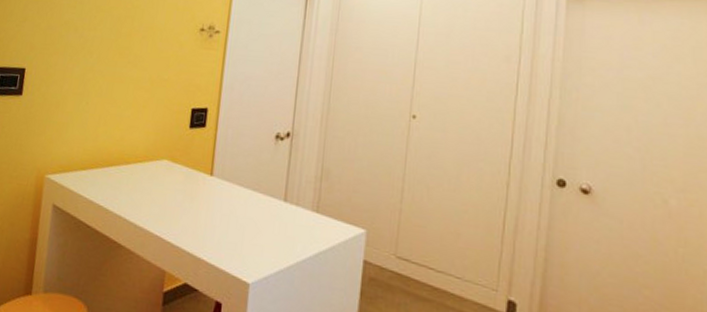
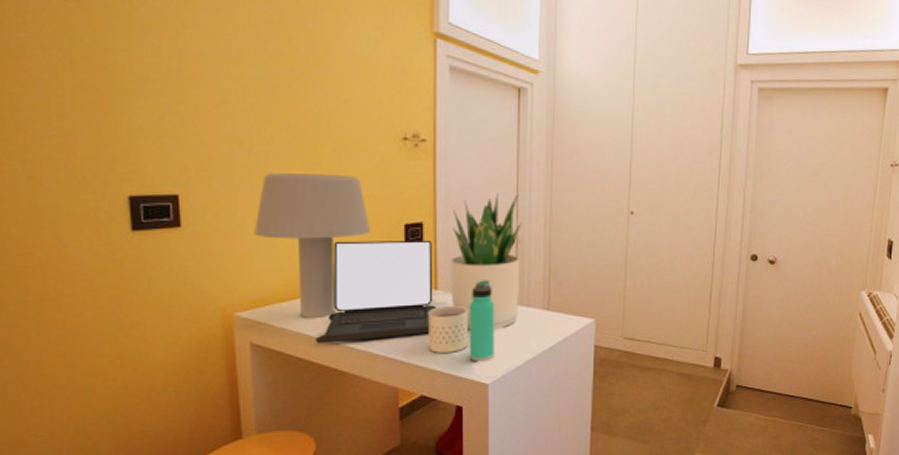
table lamp: none [72,54,163,189] -> present [254,173,371,318]
laptop: none [103,119,213,219] -> present [316,240,436,343]
mug: none [198,192,238,243] -> present [427,305,469,353]
planter: none [224,85,299,226] -> present [450,193,522,330]
thermos bottle: none [234,171,265,259] -> present [469,280,495,362]

